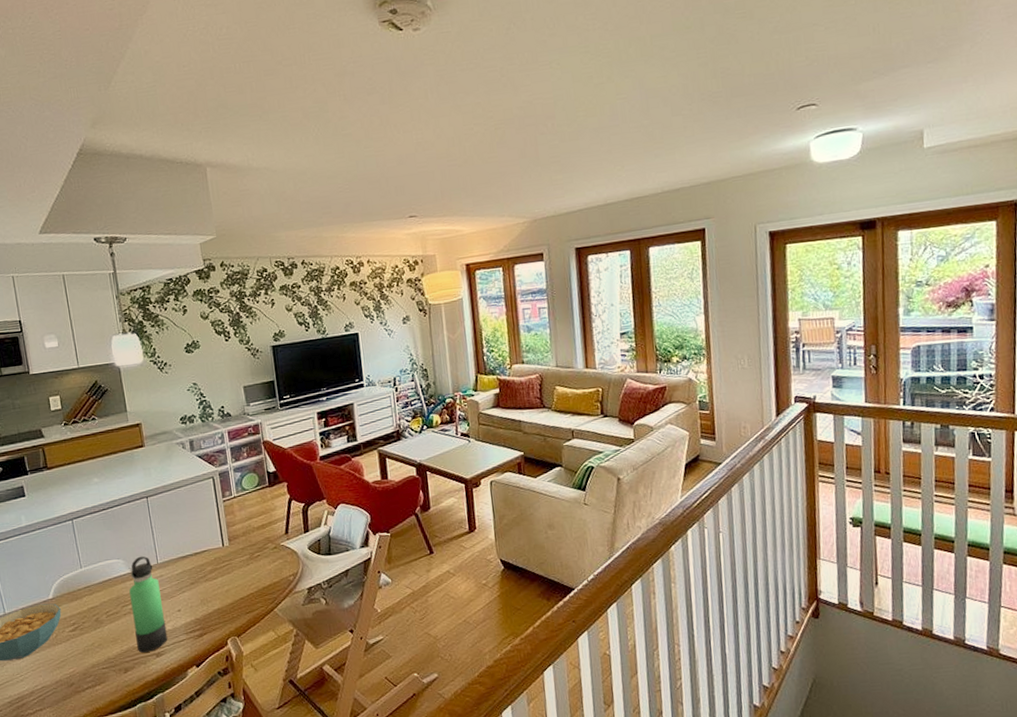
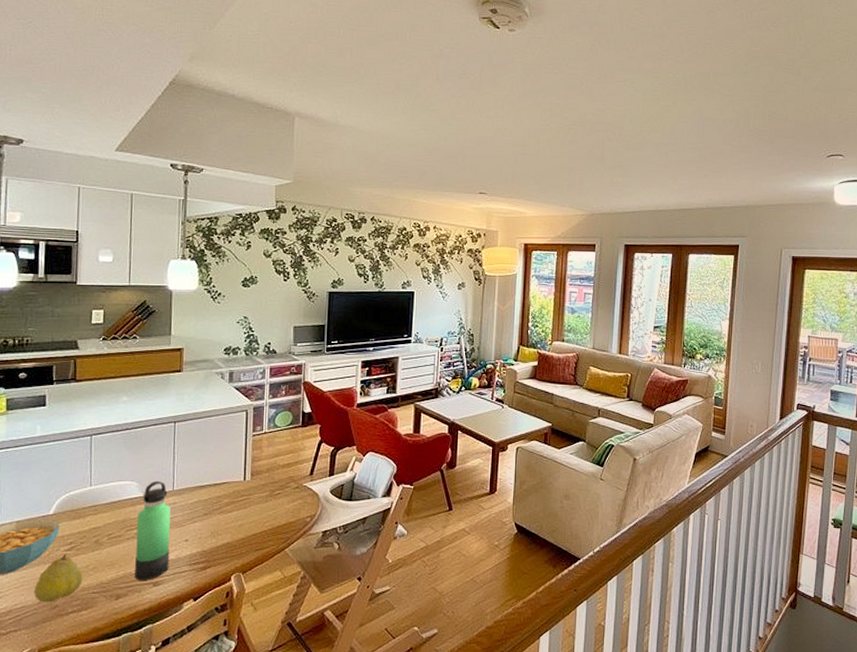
fruit: none [49,633,92,682] -> present [33,553,83,603]

